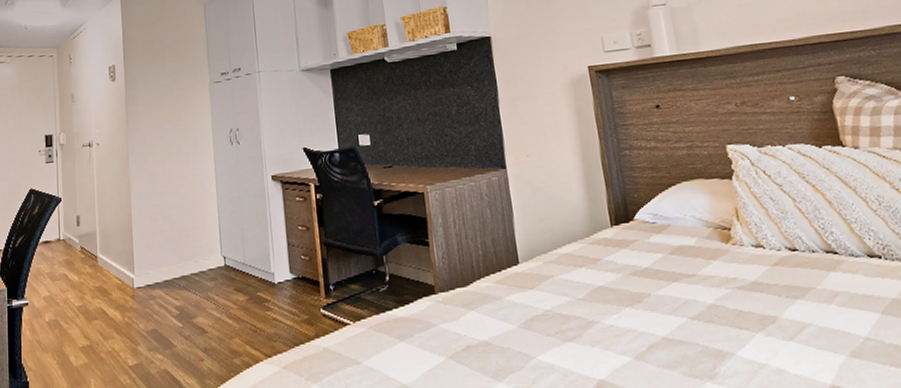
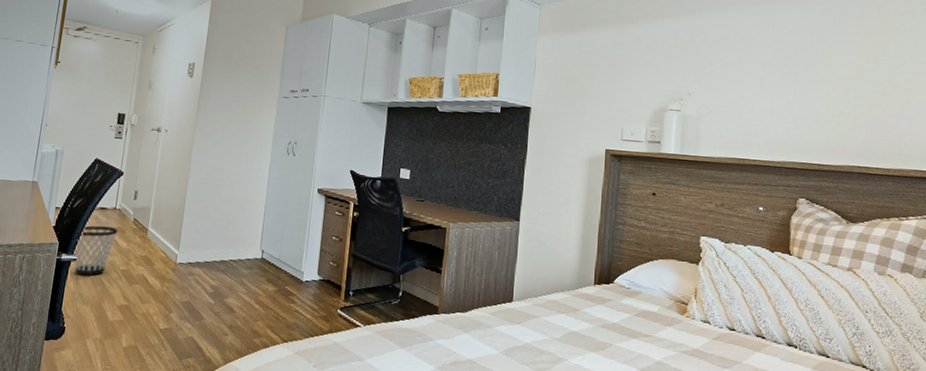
wastebasket: none [24,261,66,321] -> present [74,225,118,276]

